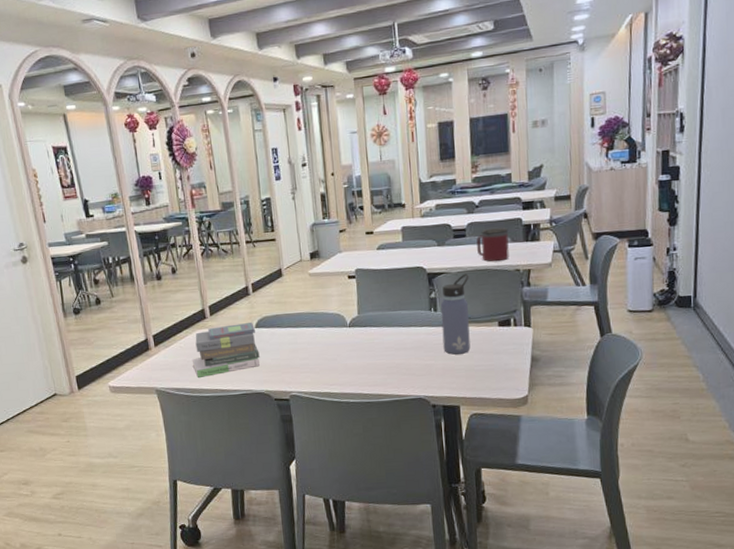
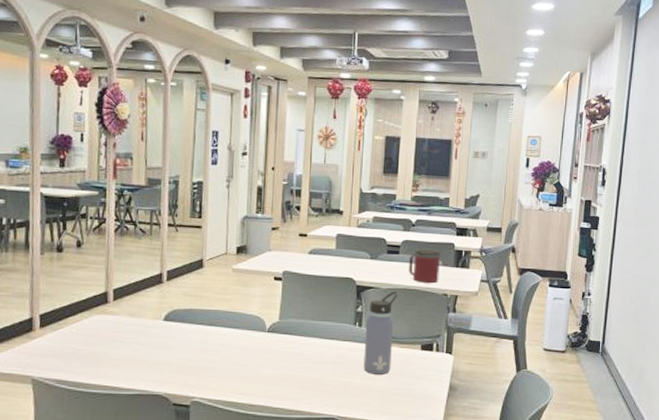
books: present [191,321,260,378] -> none [82,313,164,370]

